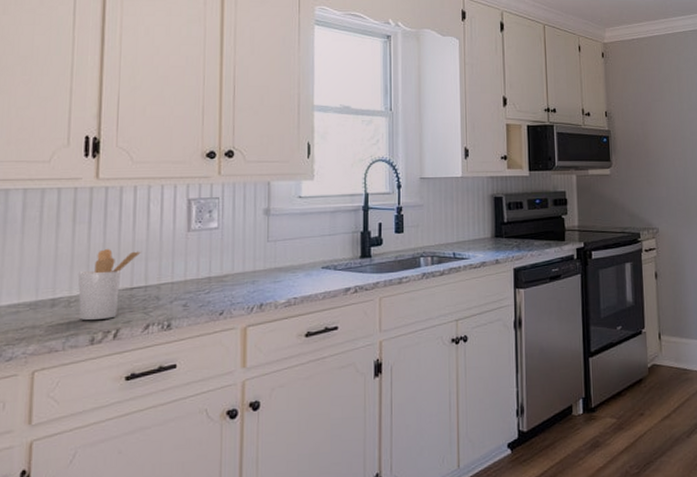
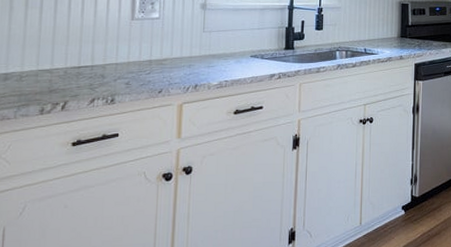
utensil holder: present [78,248,141,321] -> none [29,31,88,94]

